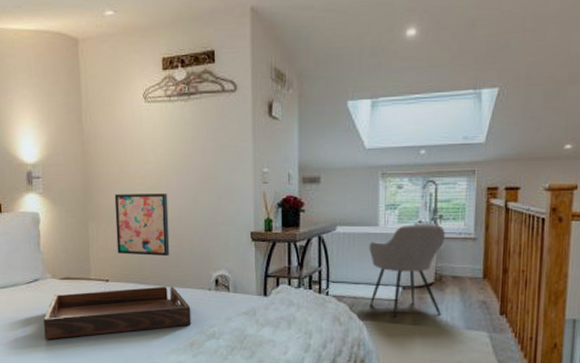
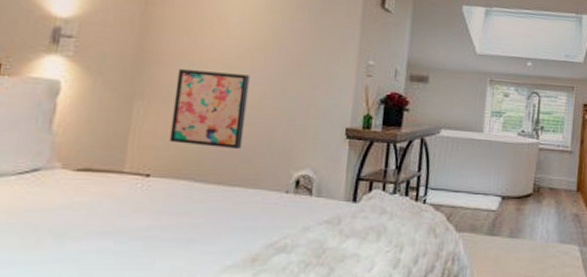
serving tray: present [43,286,191,339] -> none [32,185,260,253]
armchair: present [369,224,445,318] -> none [468,133,545,230]

